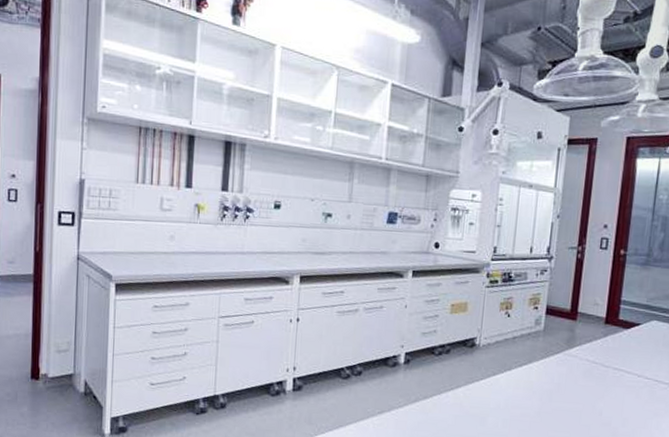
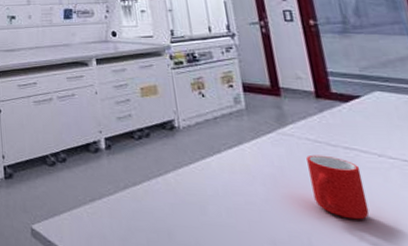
cup: none [578,374,621,429] -> present [306,154,370,220]

